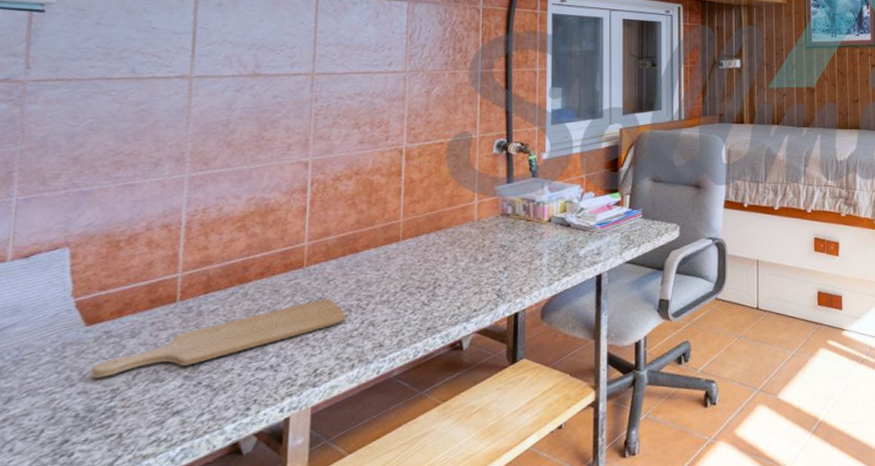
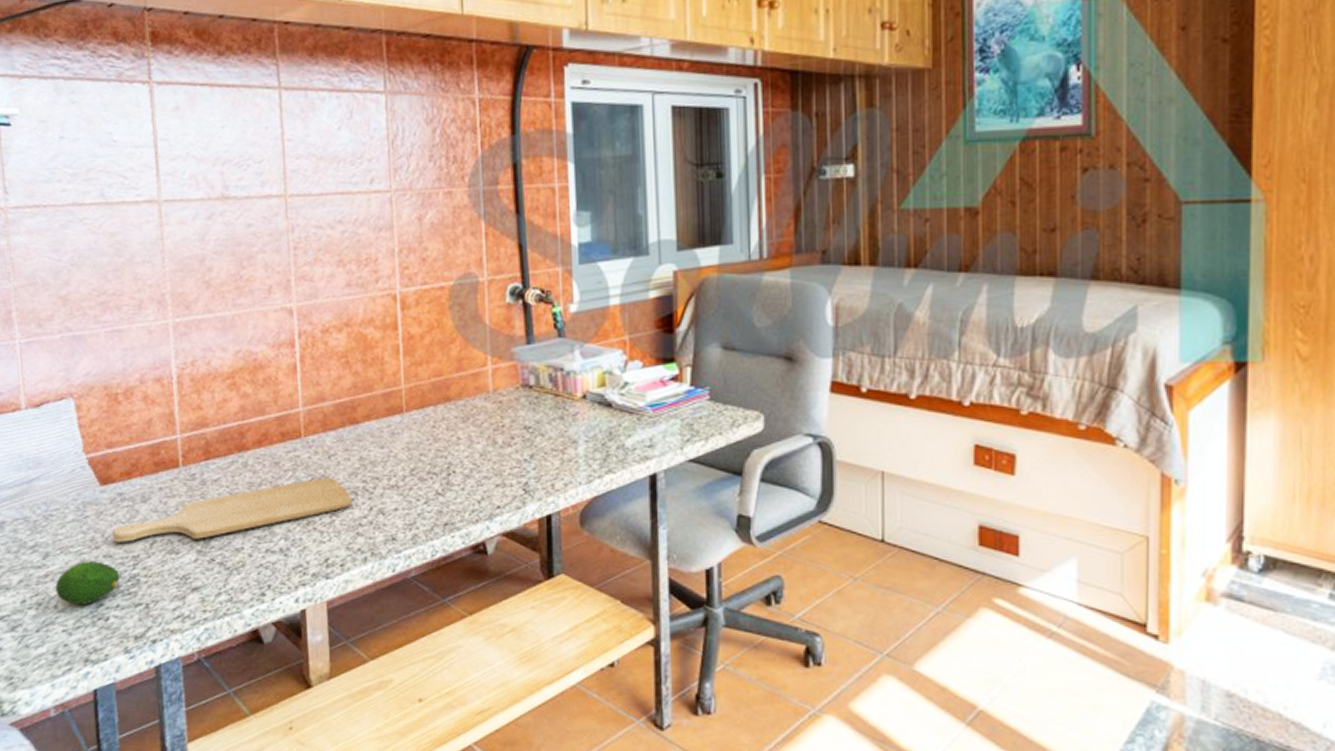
fruit: none [14,398,94,446] -> present [55,561,120,606]

